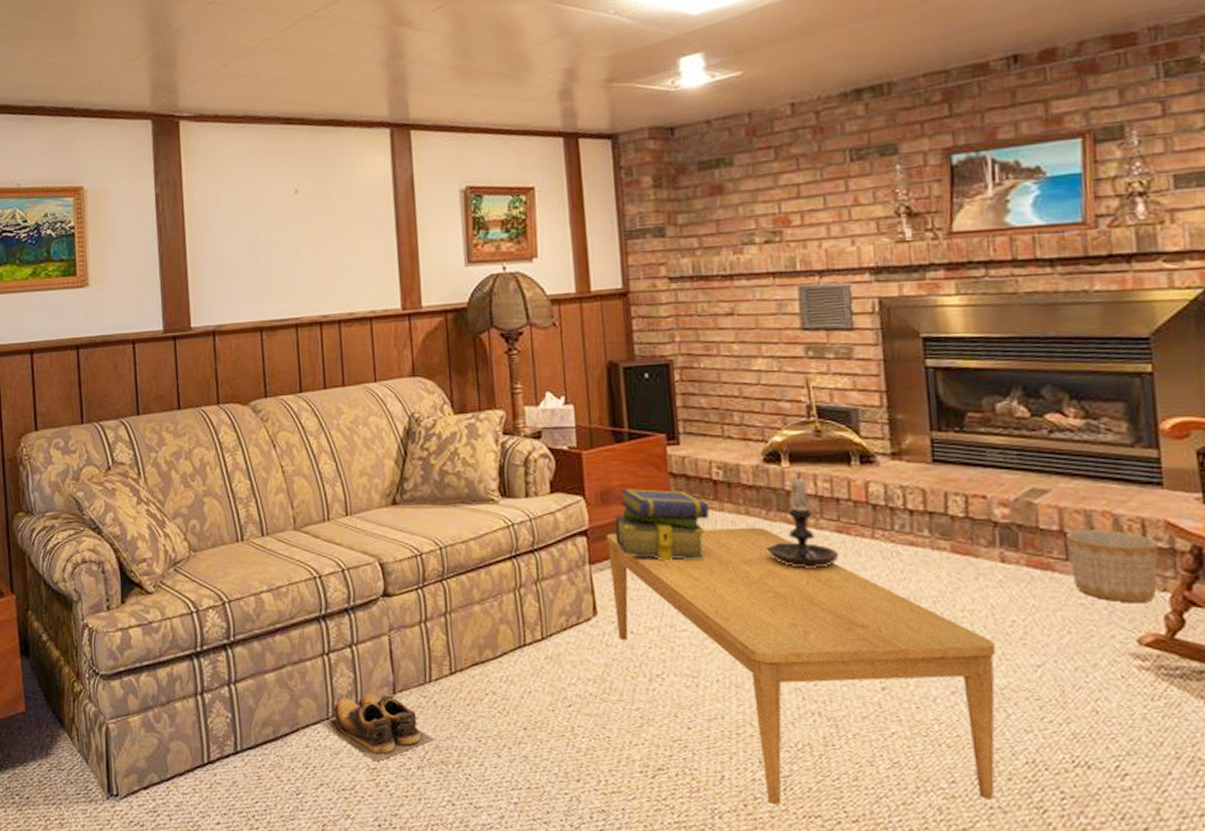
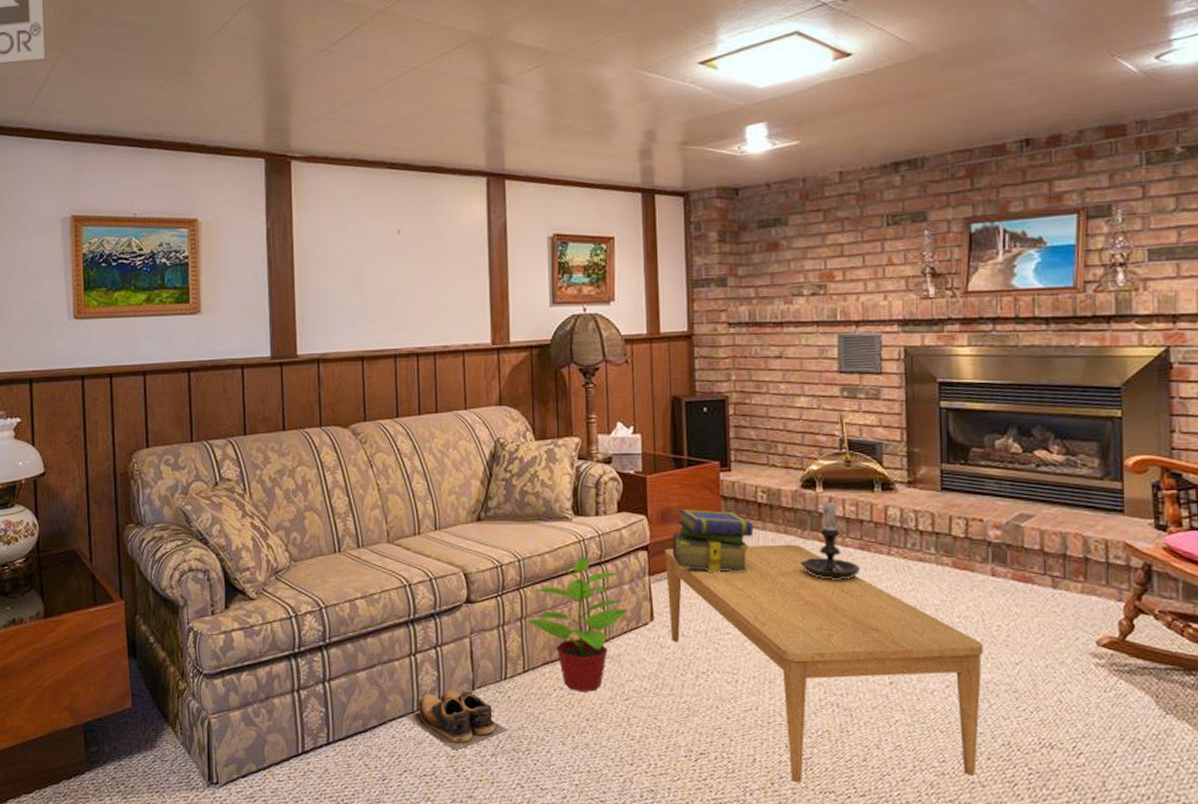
potted plant: none [451,544,566,698] -> present [526,557,628,693]
planter: present [1066,530,1159,602] -> none [1045,549,1117,610]

